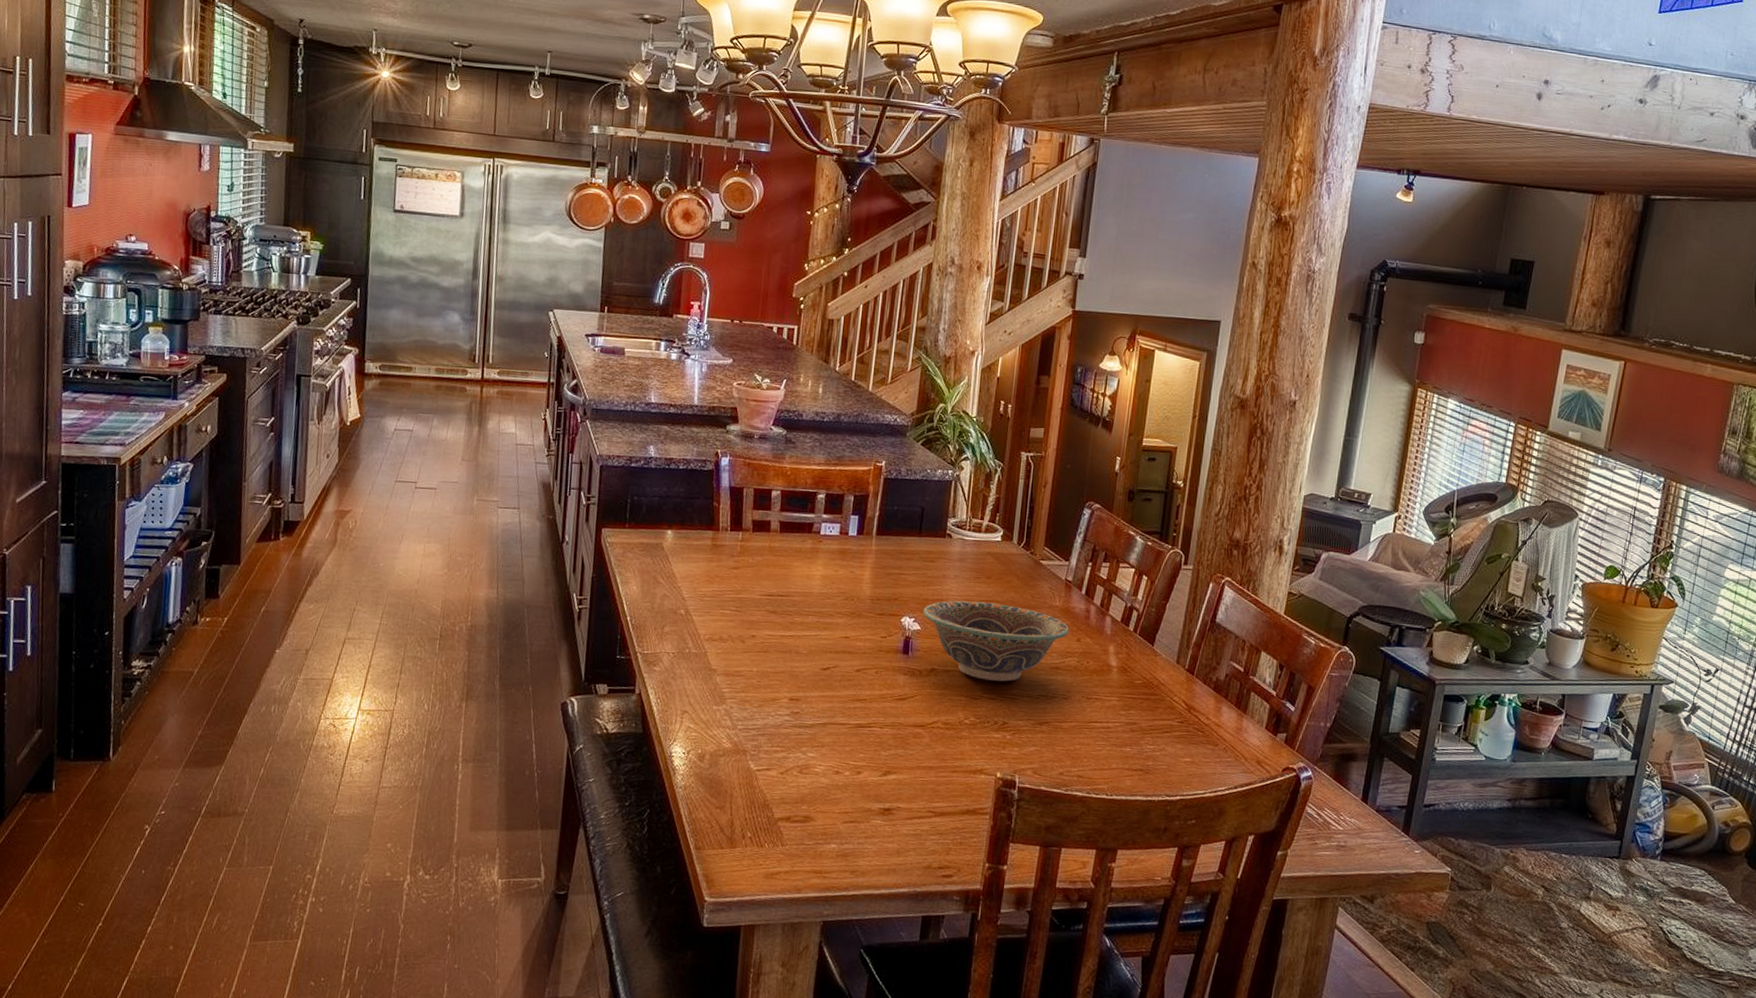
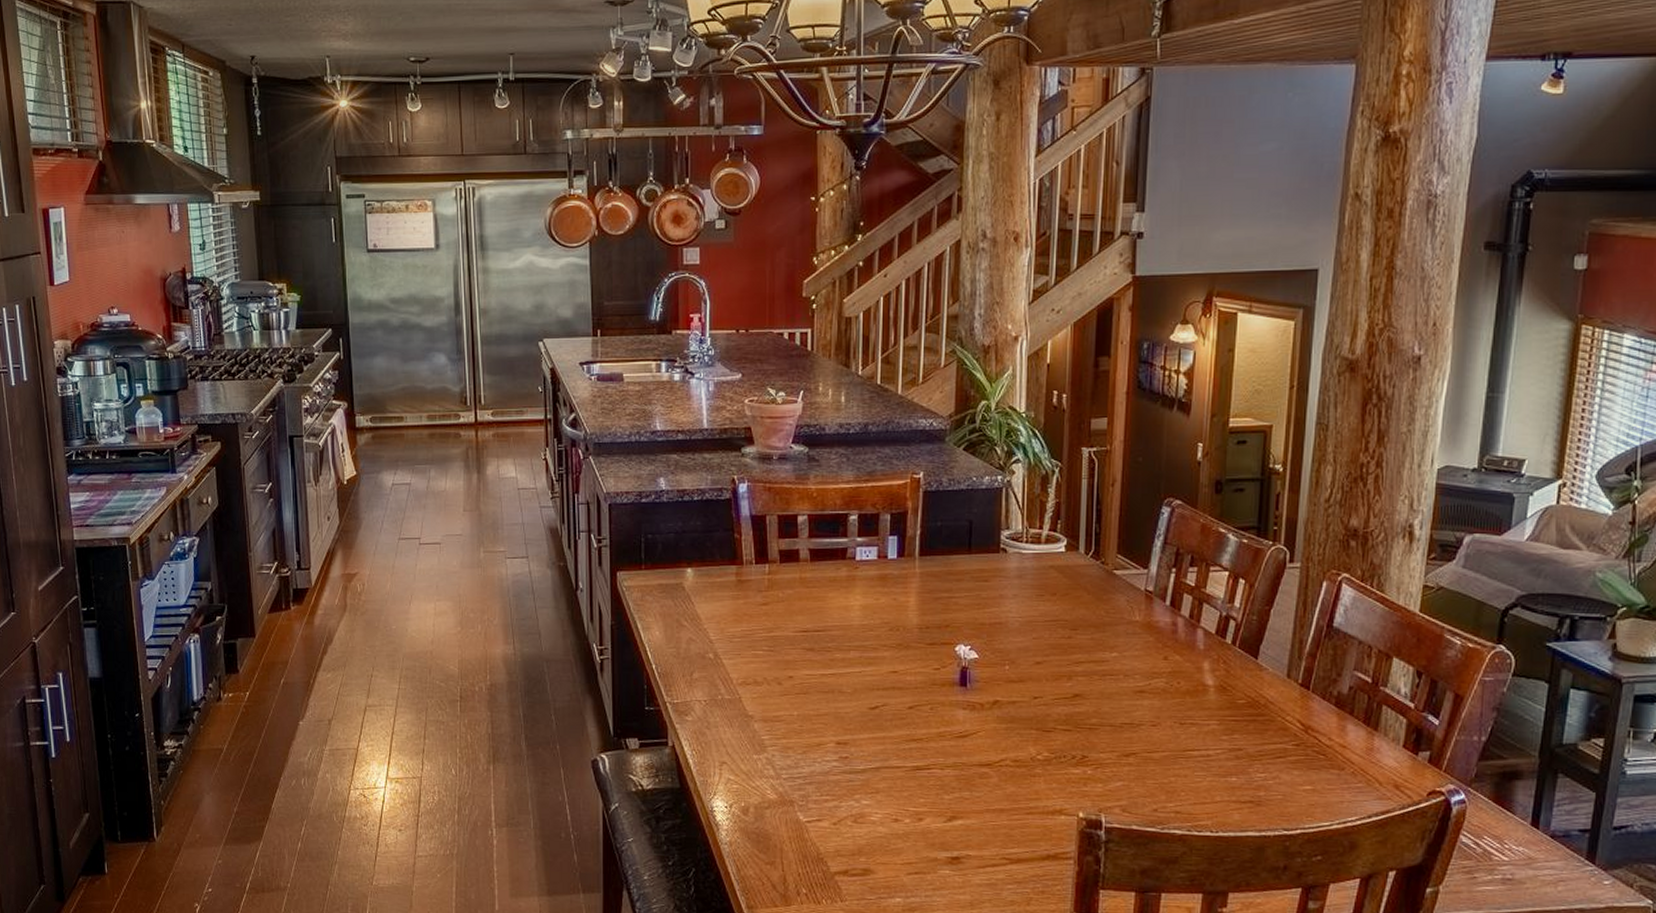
decorative bowl: present [923,600,1070,682] -> none [979,622,1154,711]

